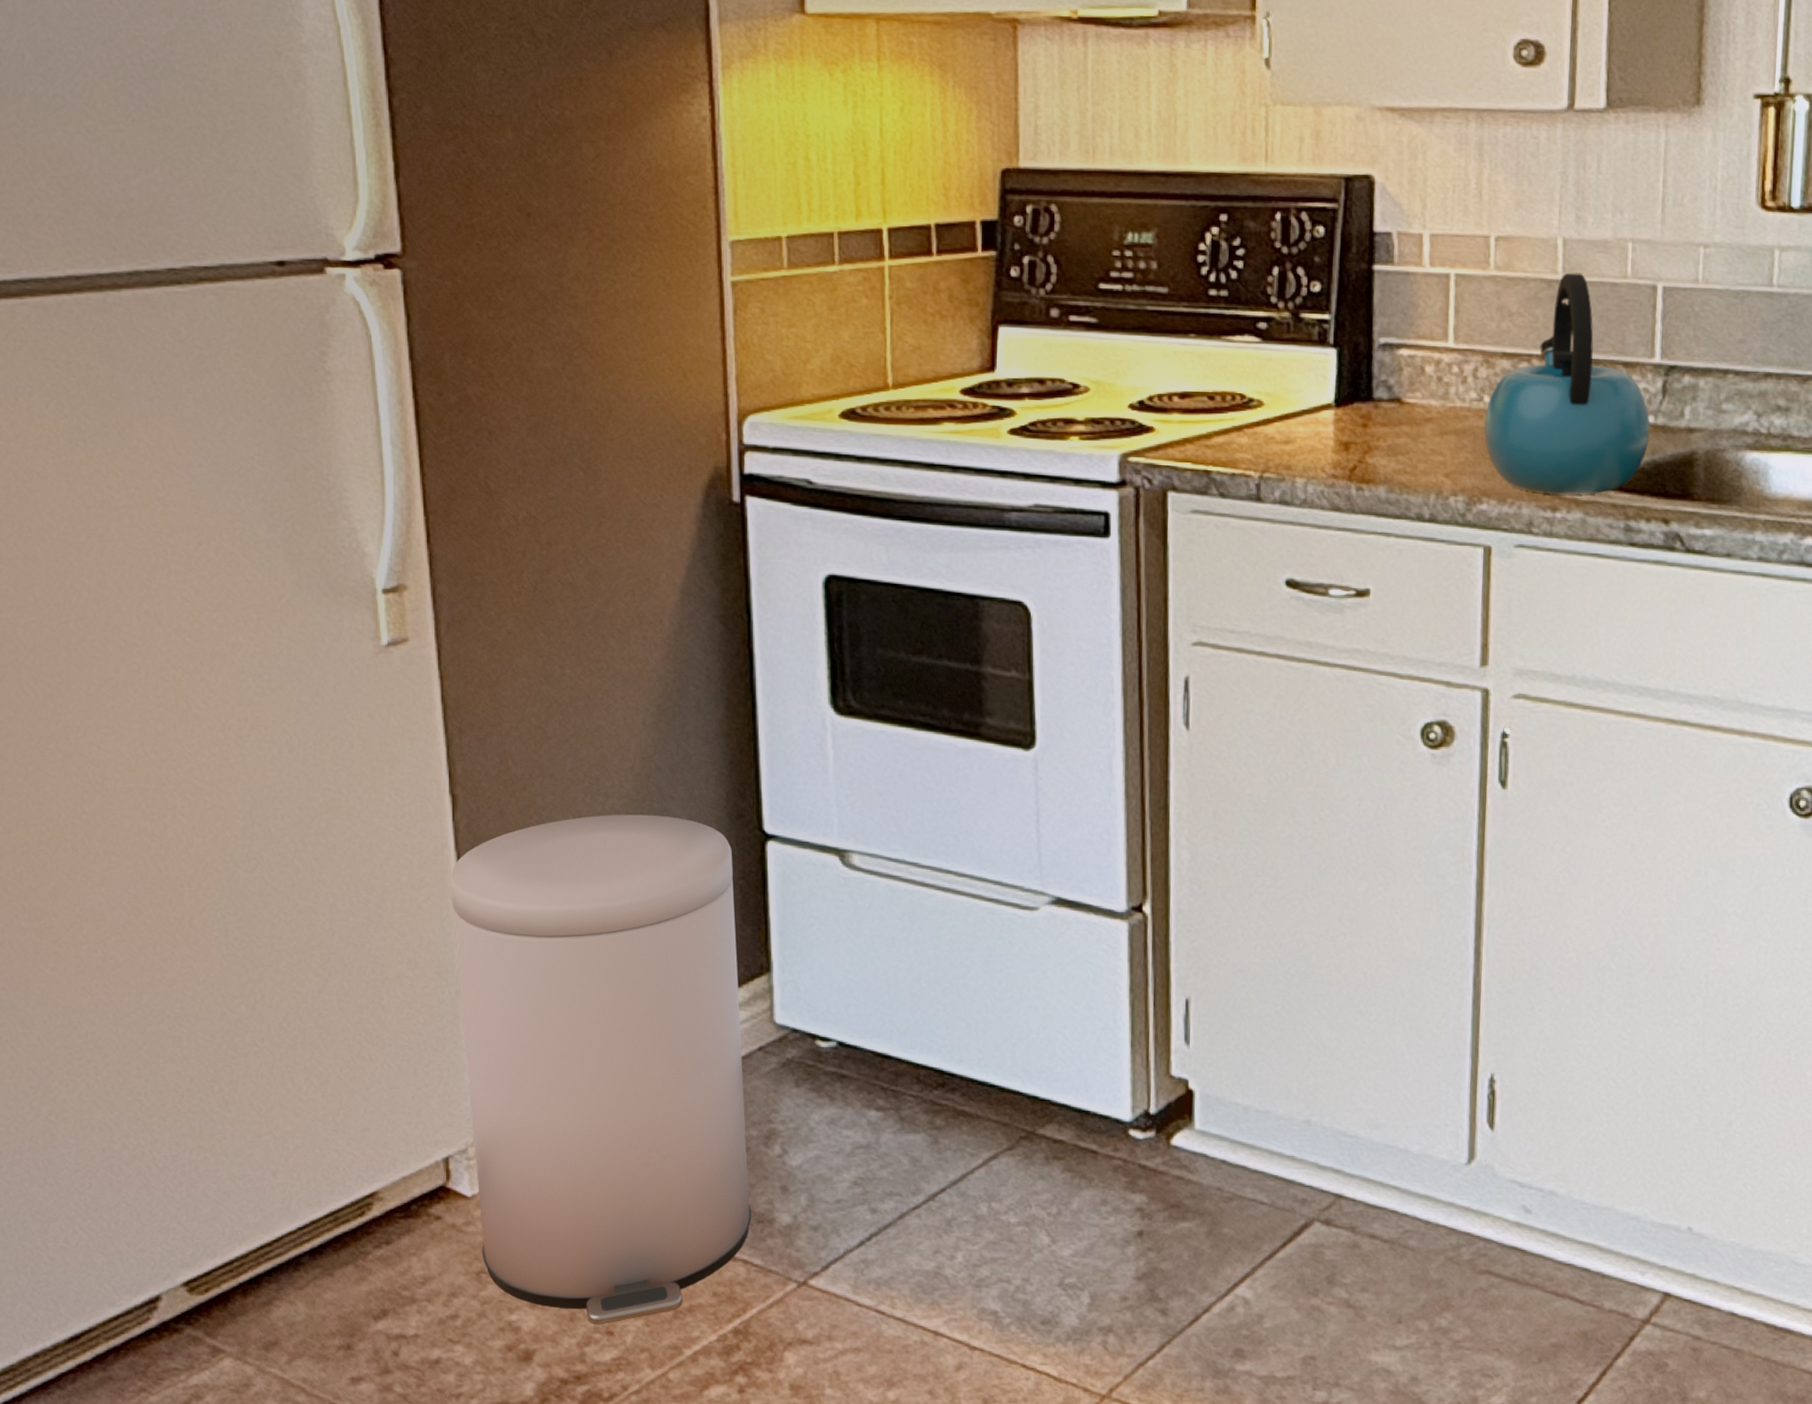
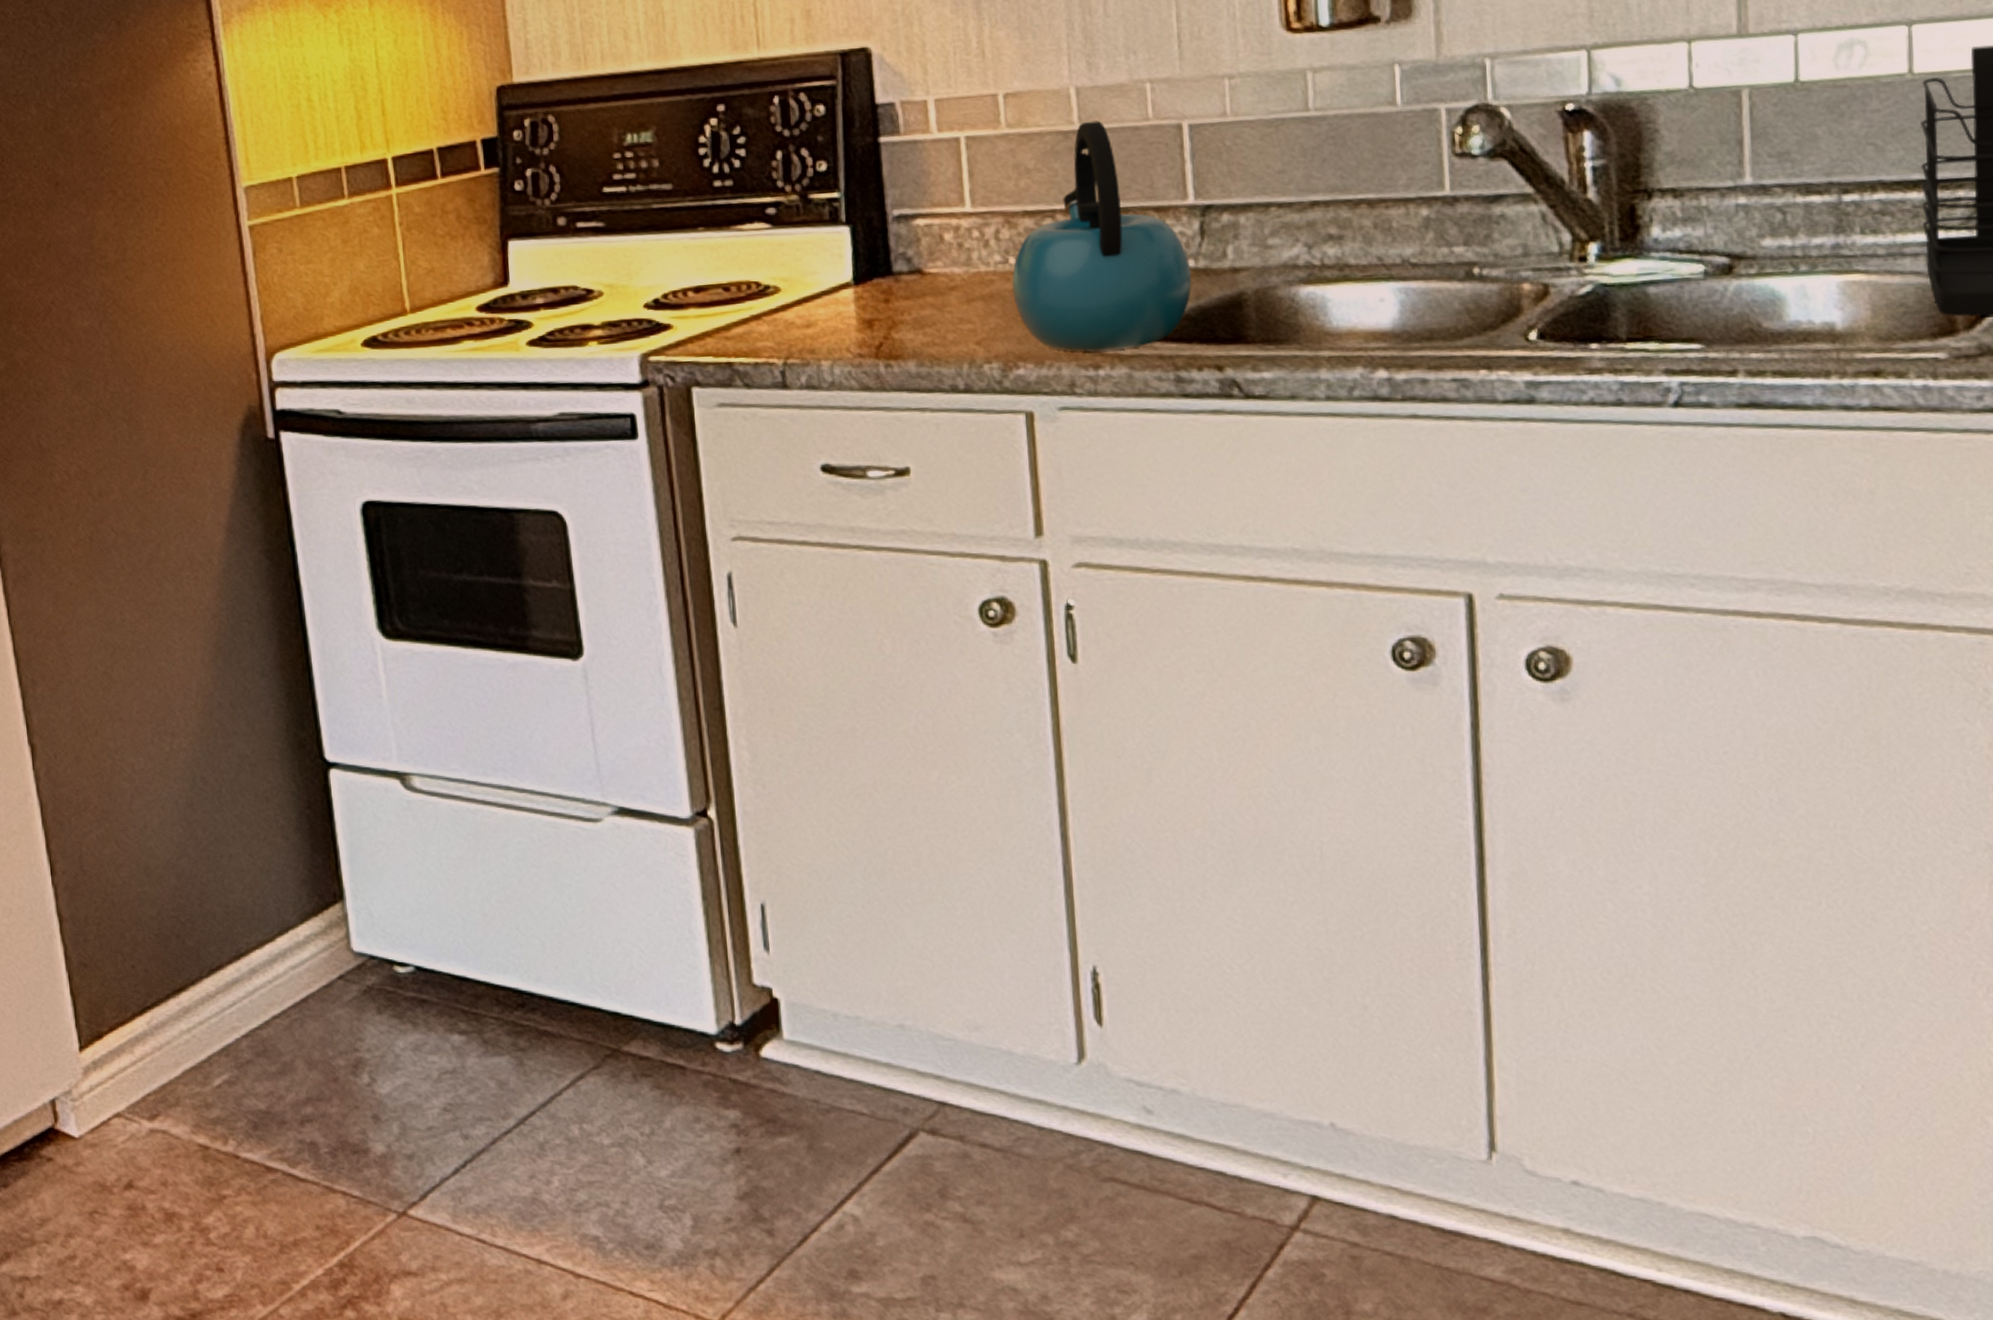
pedal bin: present [450,814,752,1325] -> none [35,750,347,1262]

